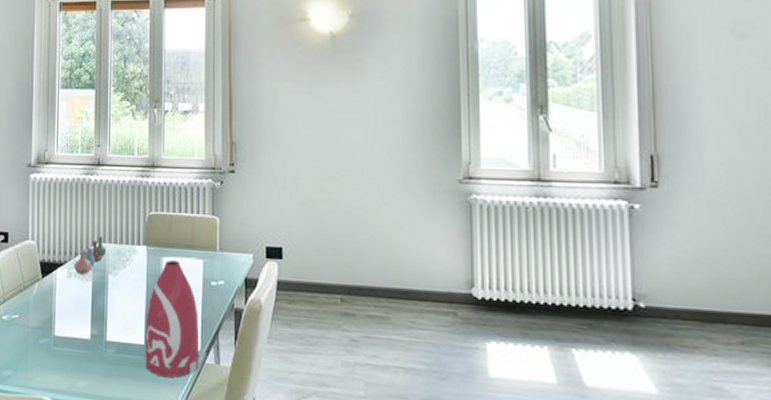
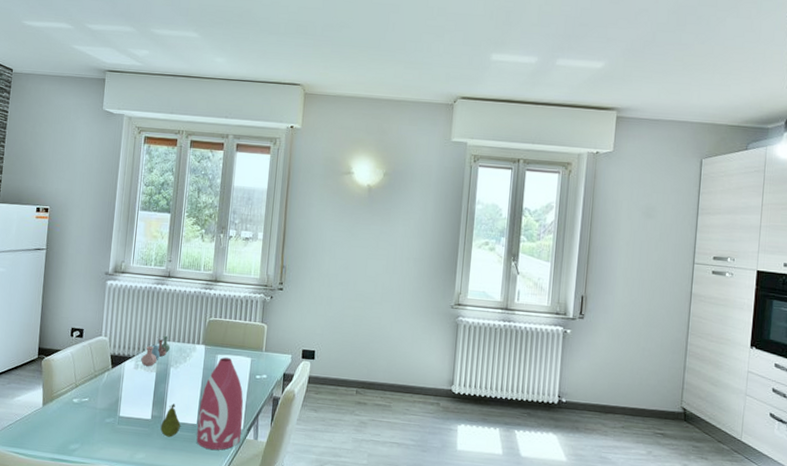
fruit: none [102,319,125,362] -> present [160,404,181,437]

